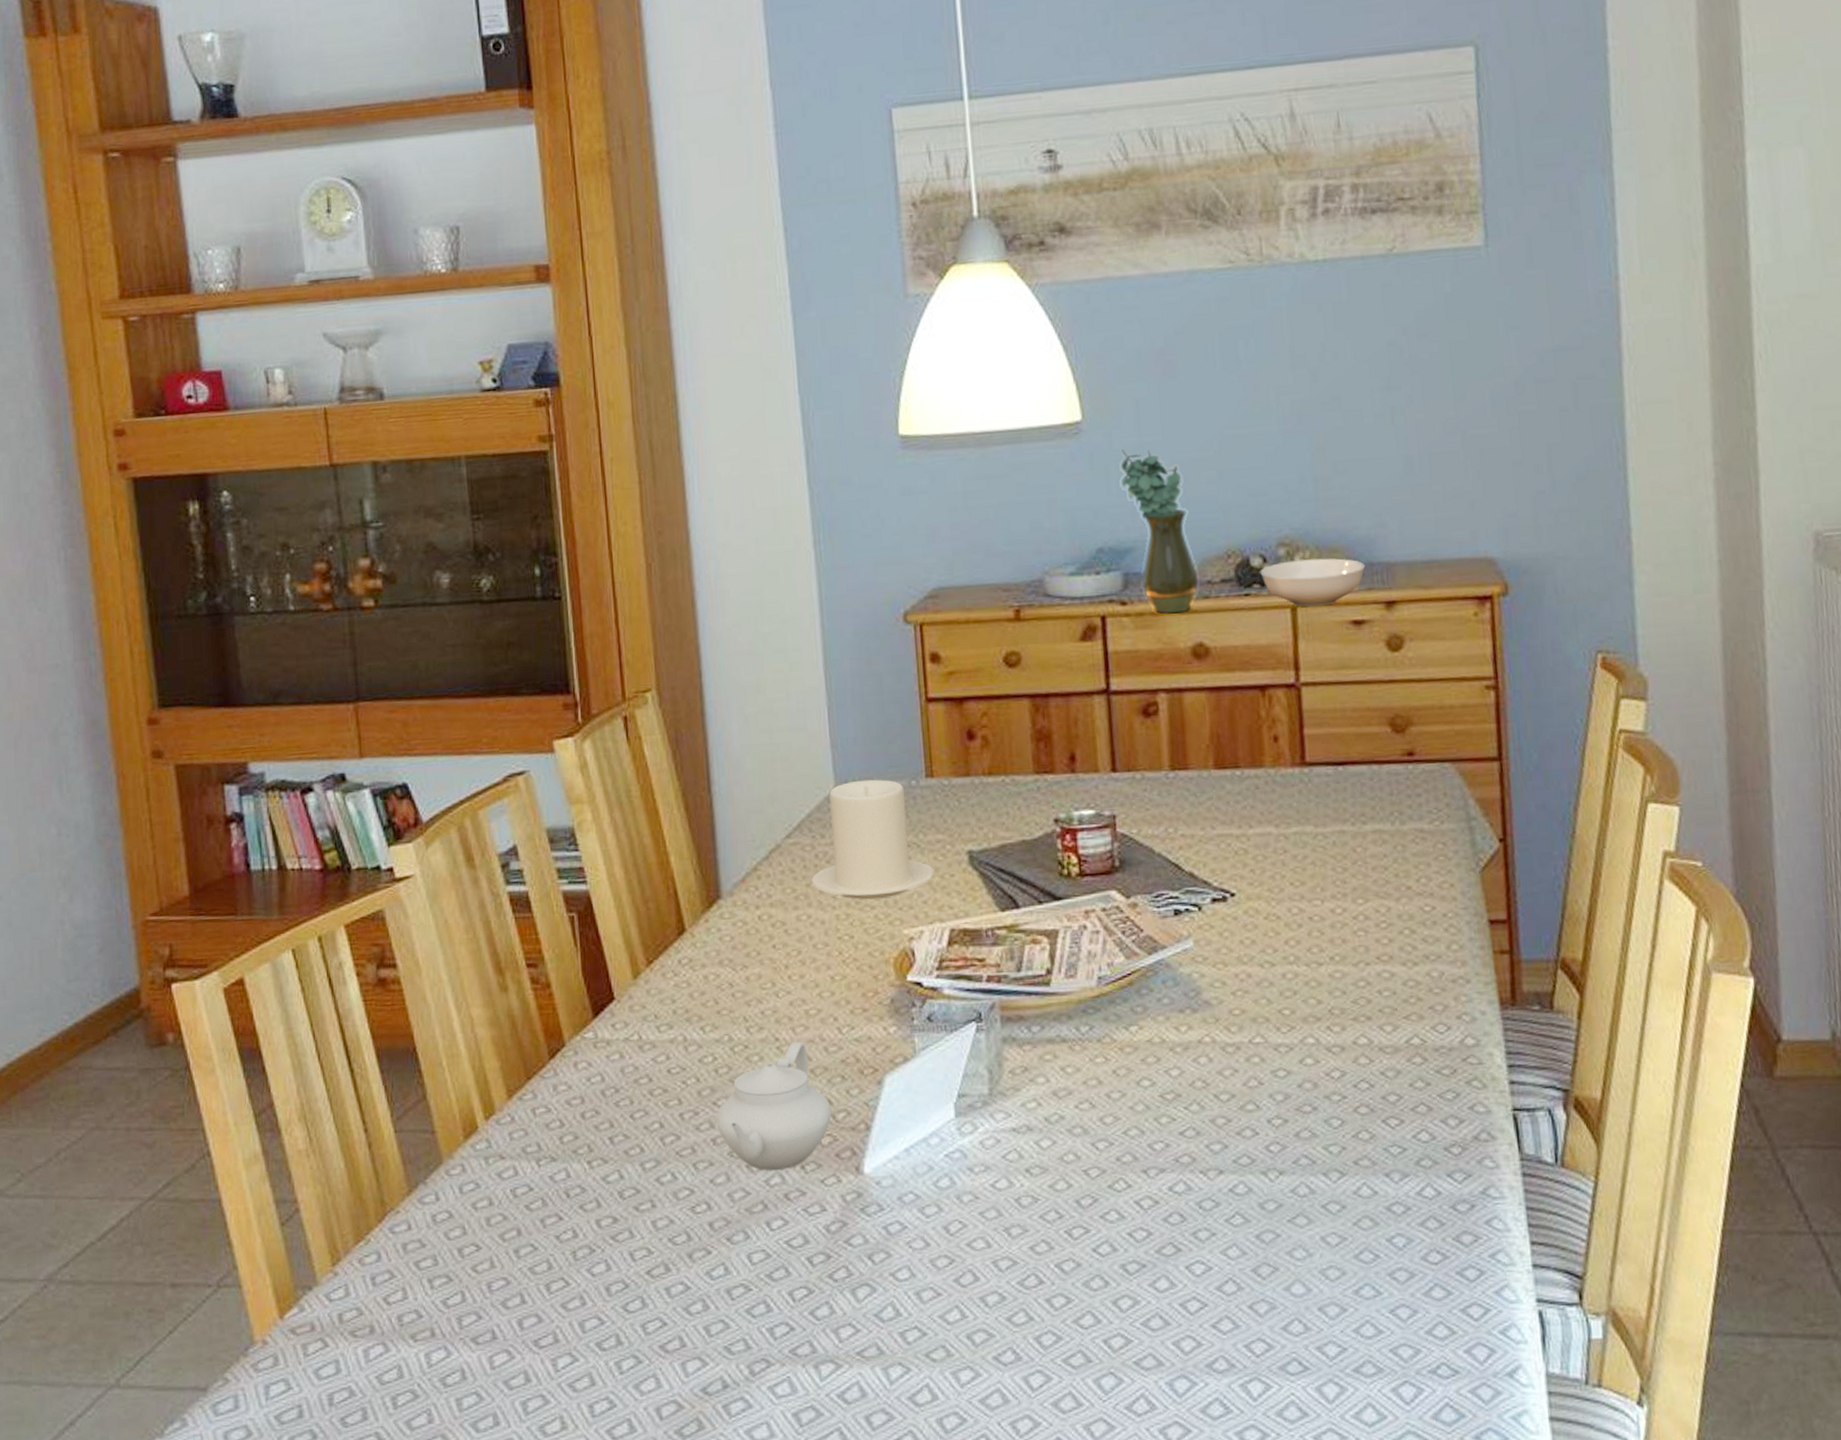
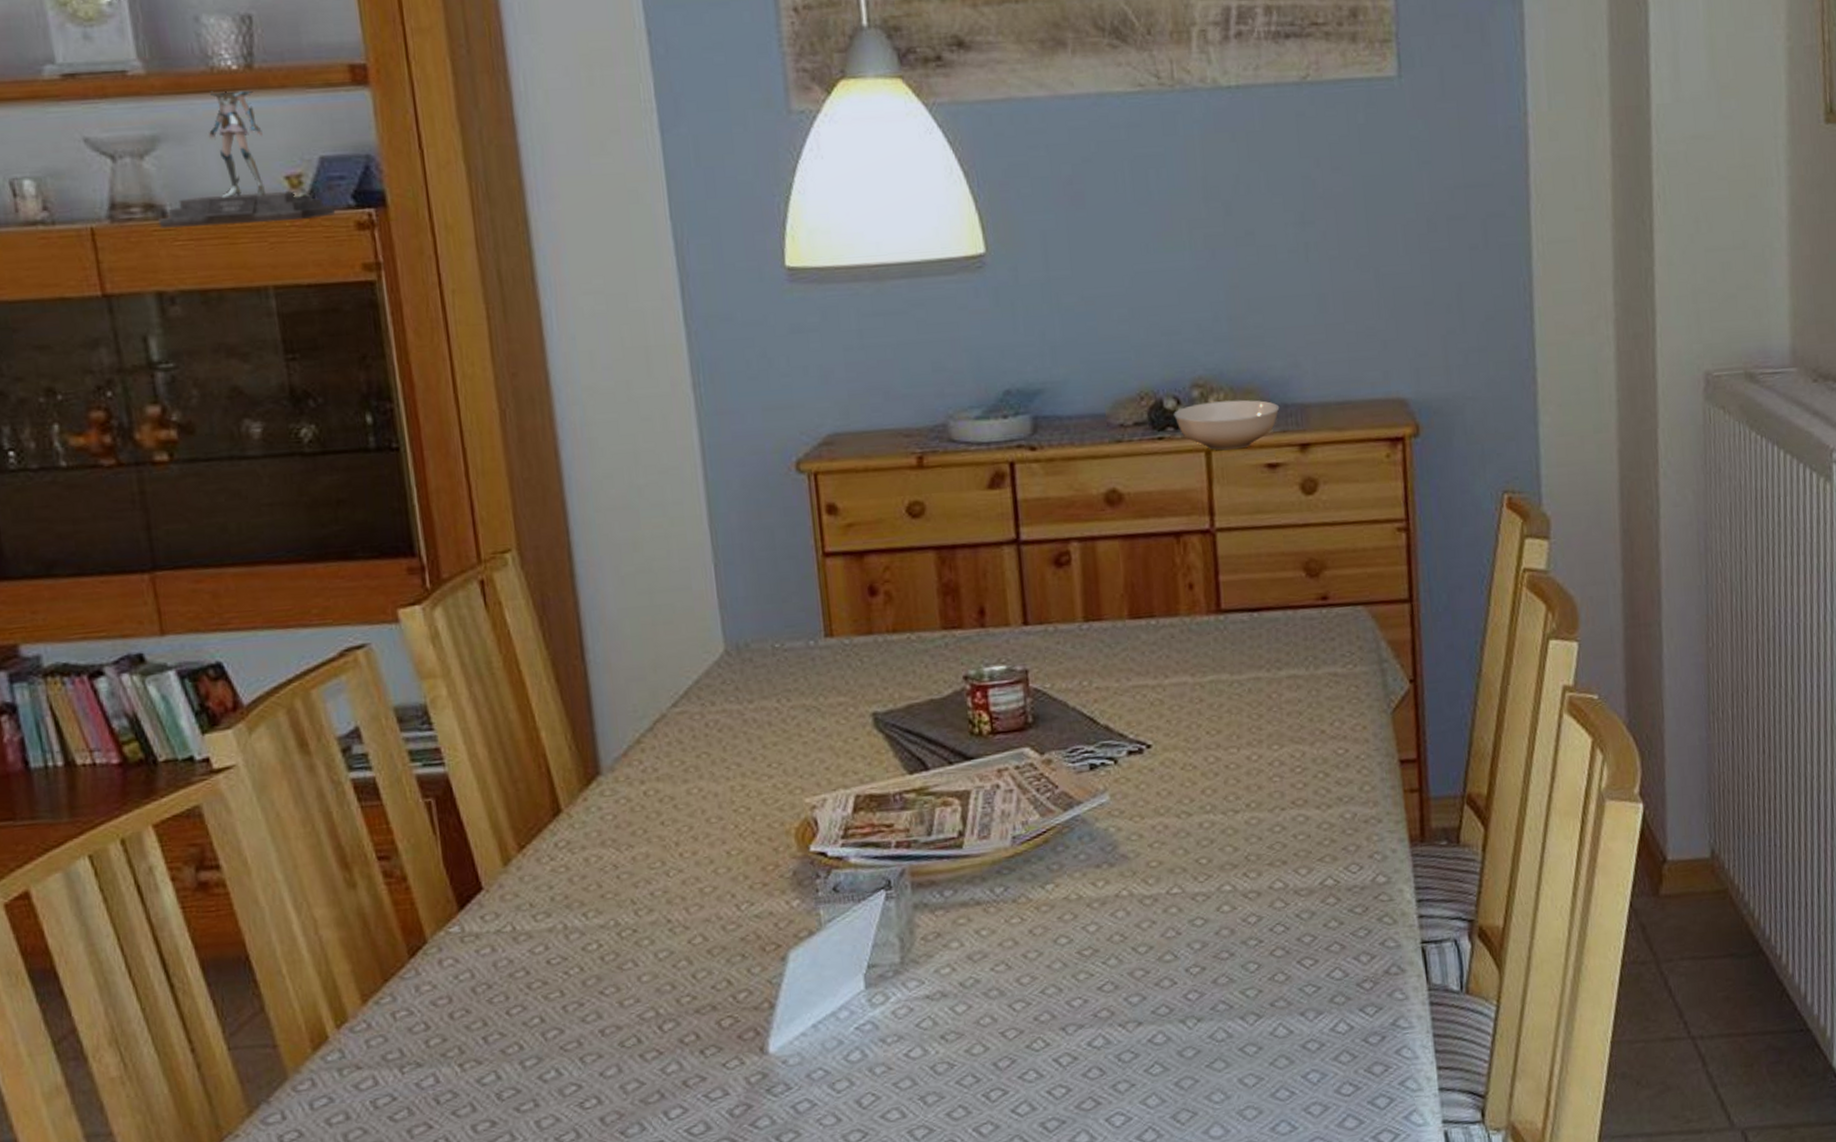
figurine: none [377,290,518,408] -> present [158,90,335,229]
teapot: present [716,1041,832,1170] -> none [603,921,732,1058]
candle: present [811,779,935,900] -> none [701,640,837,769]
vase: present [1121,450,1198,613] -> none [1028,285,1111,459]

